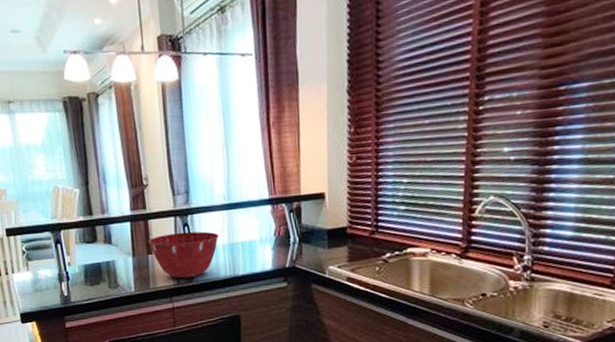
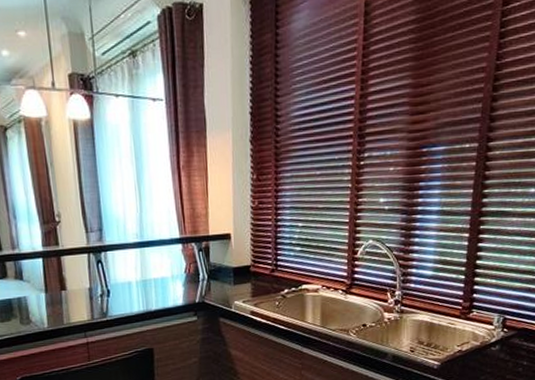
mixing bowl: present [149,231,219,279] -> none [62,268,132,314]

